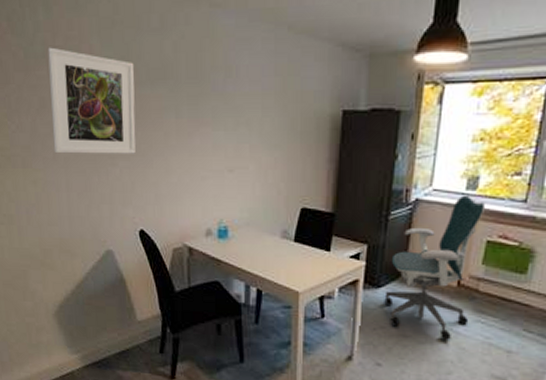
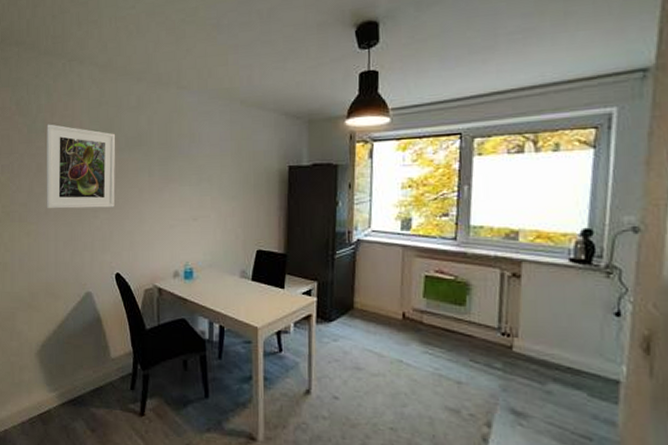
office chair: present [384,195,486,340] -> none [336,235,421,372]

